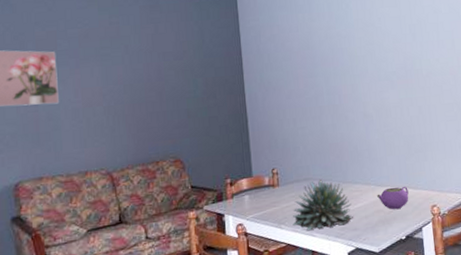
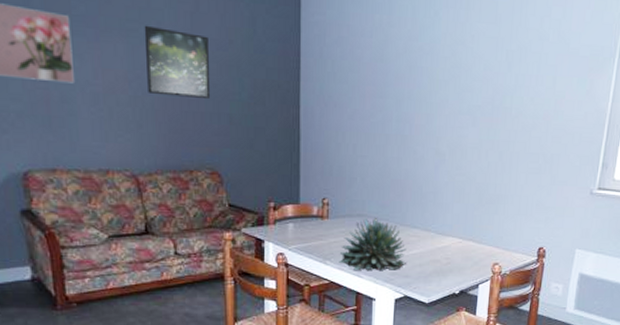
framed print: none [115,49,171,103] -> present [144,25,211,98]
teapot: present [377,186,409,209] -> none [436,237,471,261]

